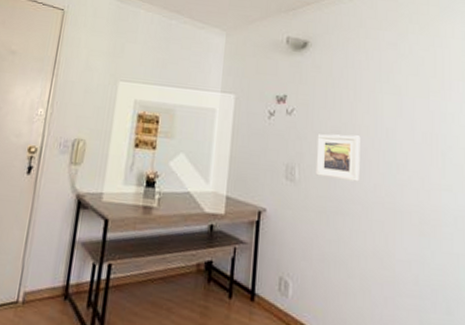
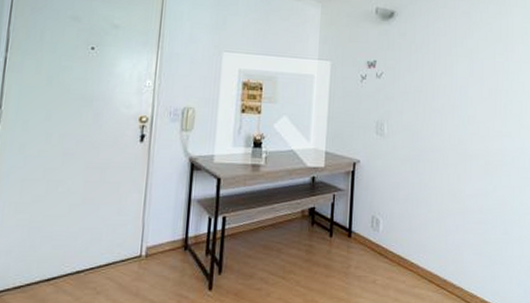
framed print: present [315,134,361,182] -> none [401,93,439,133]

